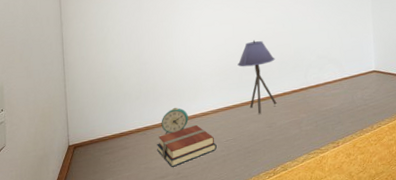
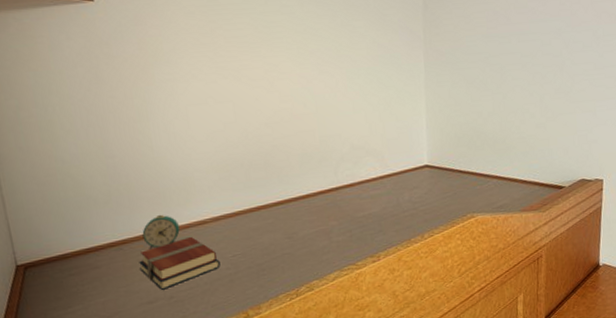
table lamp: present [237,40,277,114] -> none [242,124,299,222]

